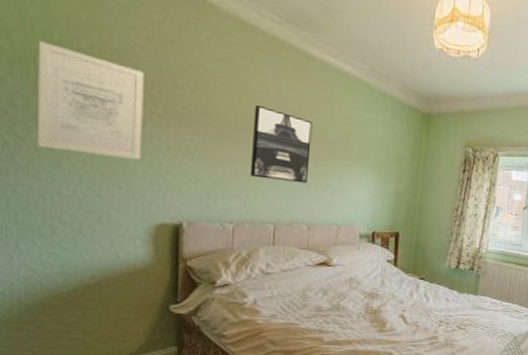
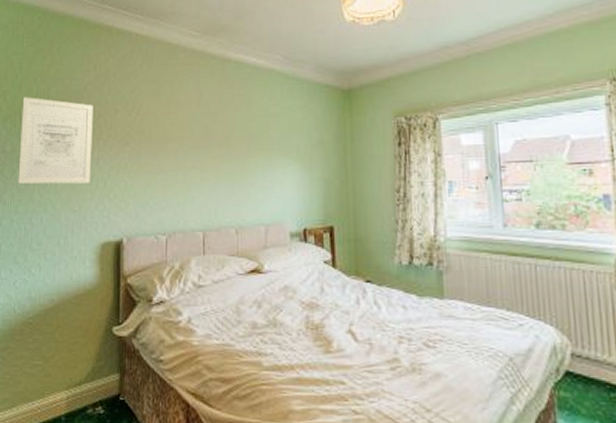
wall art: present [250,105,313,184] -> none [179,115,233,185]

